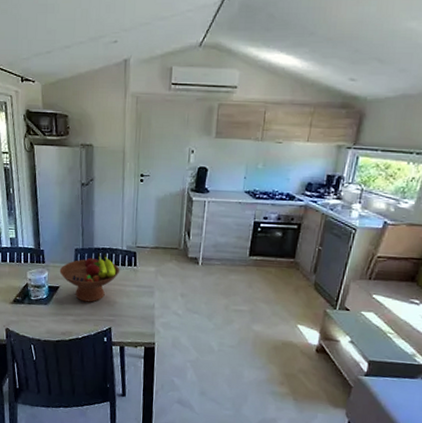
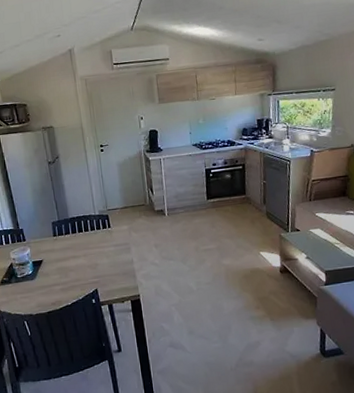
fruit bowl: present [59,253,120,302] -> none [40,221,97,270]

